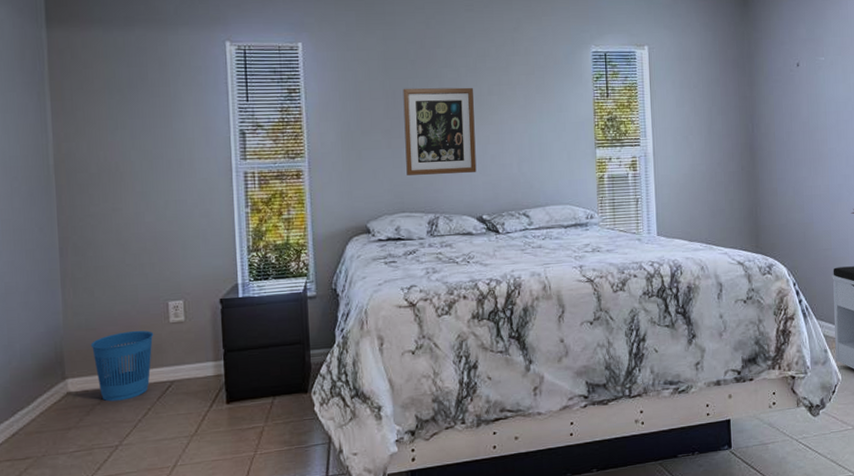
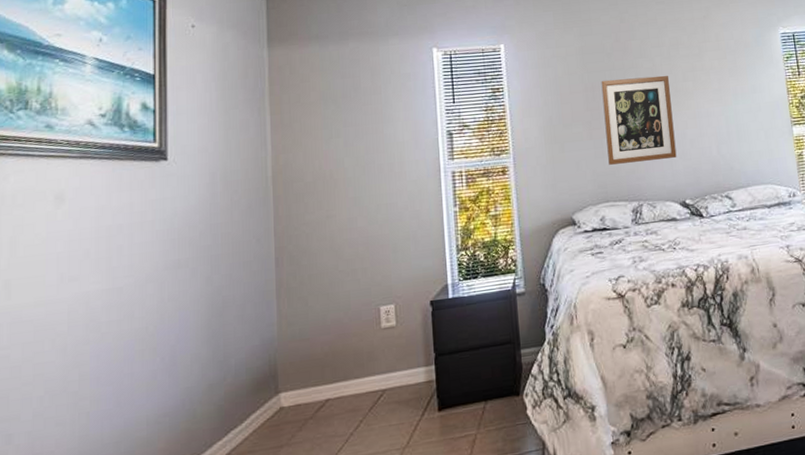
wastebasket: present [90,330,154,402] -> none [303,338,366,415]

